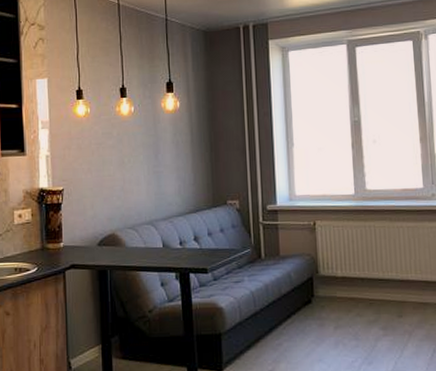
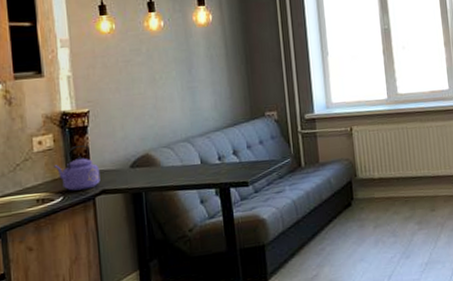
kettle: none [31,220,71,263] -> present [54,145,101,191]

